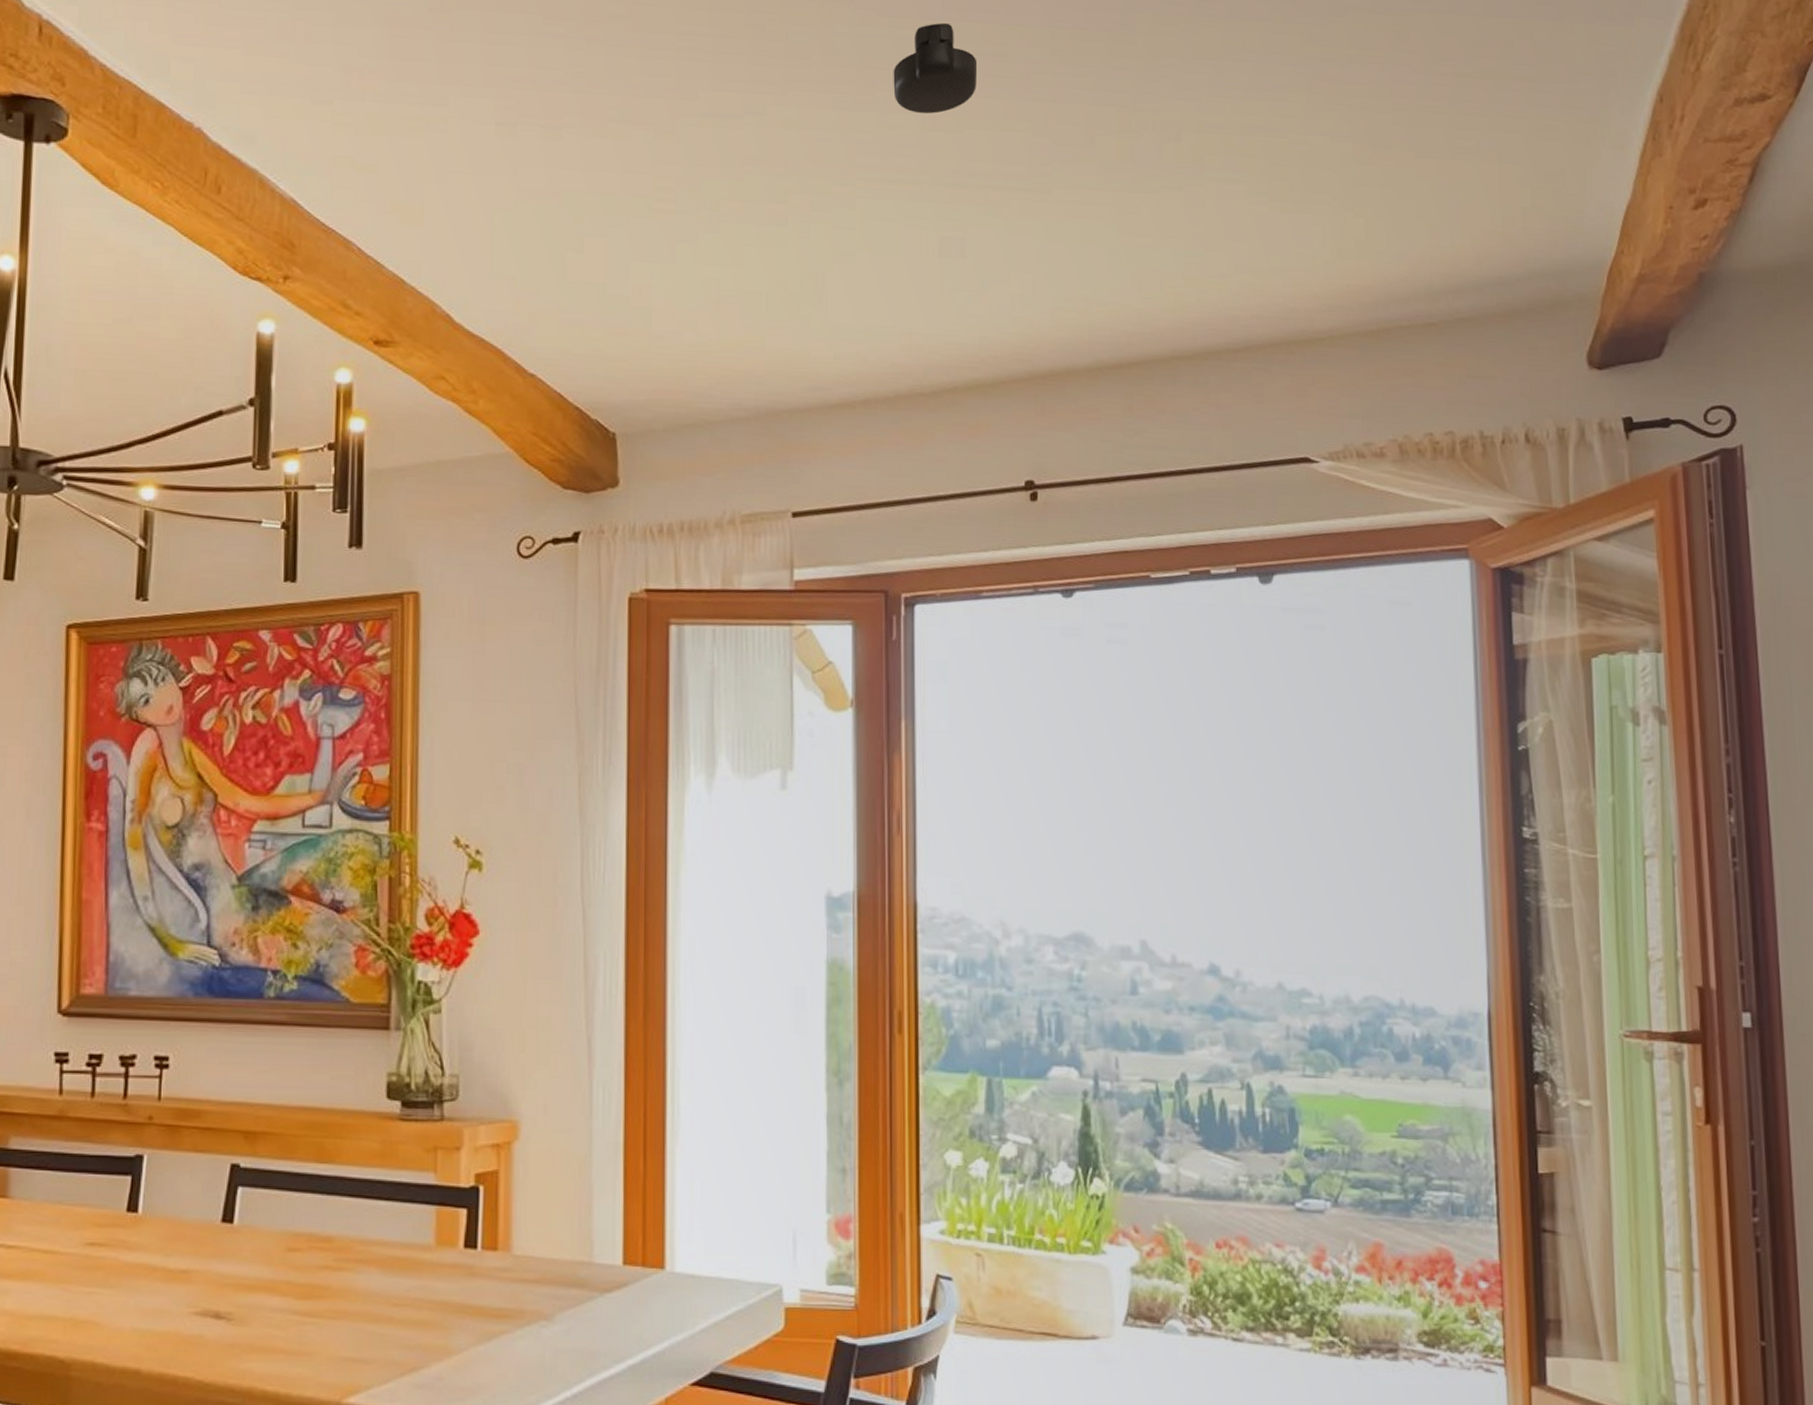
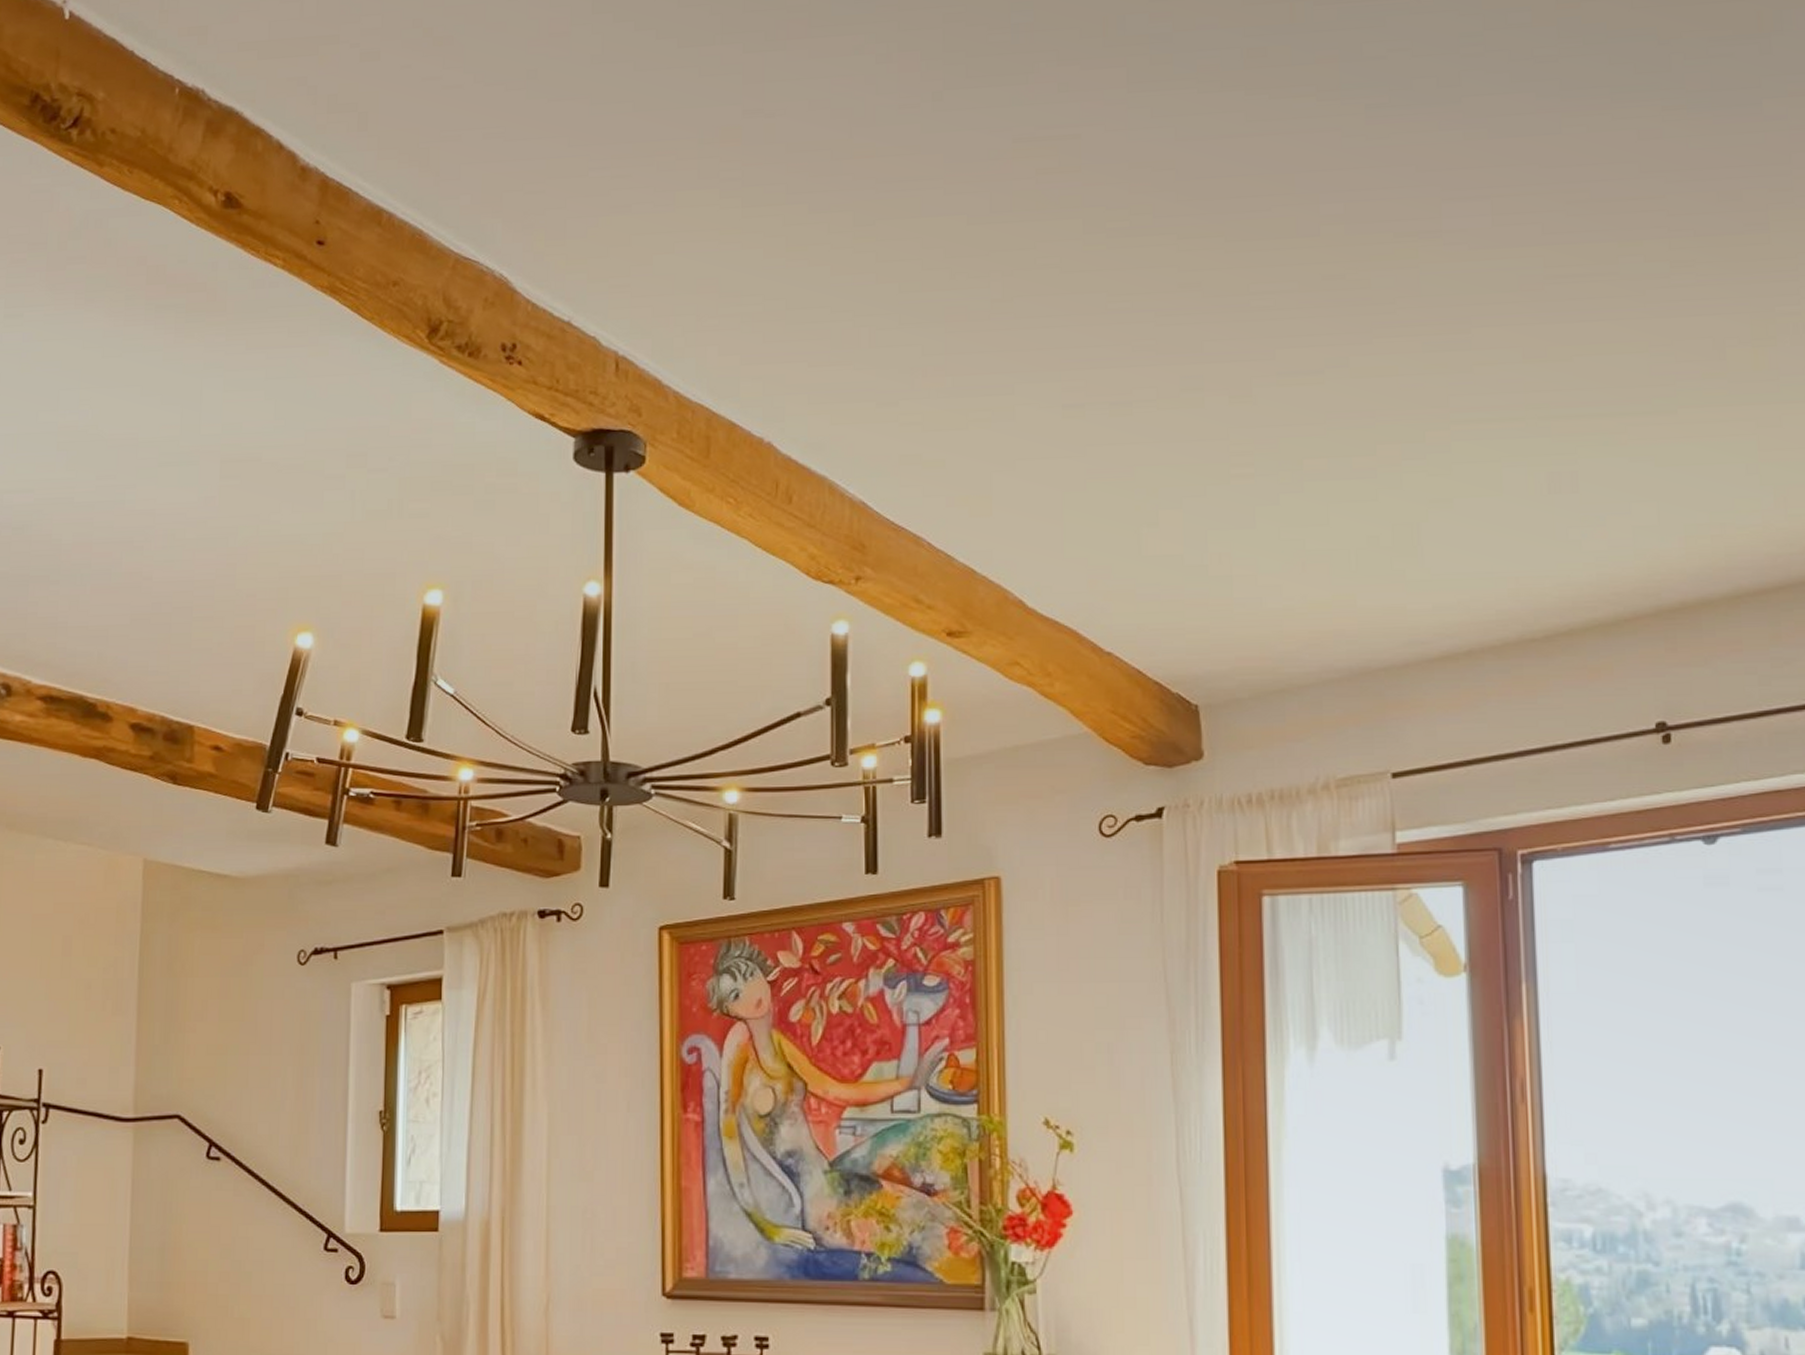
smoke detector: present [893,22,978,114] -> none [1489,247,1586,347]

